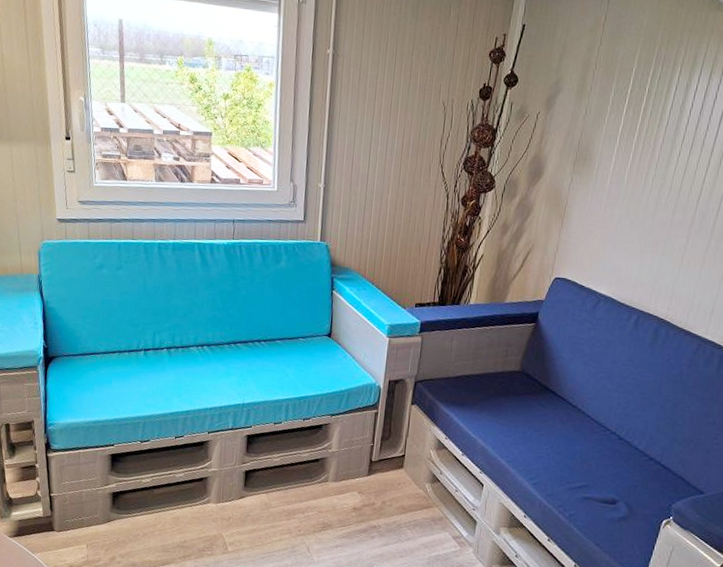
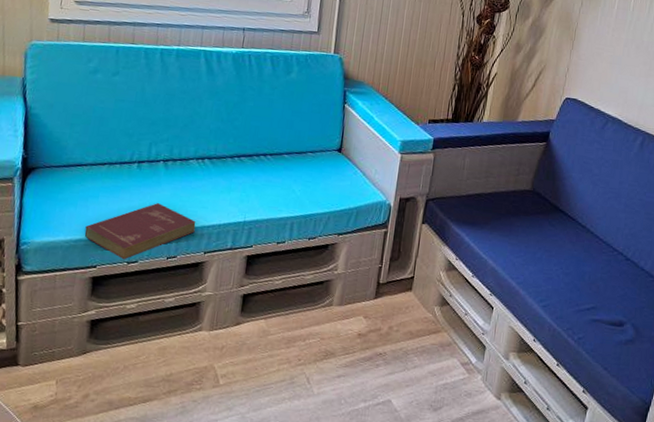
book: none [101,387,199,439] -> present [84,203,196,260]

